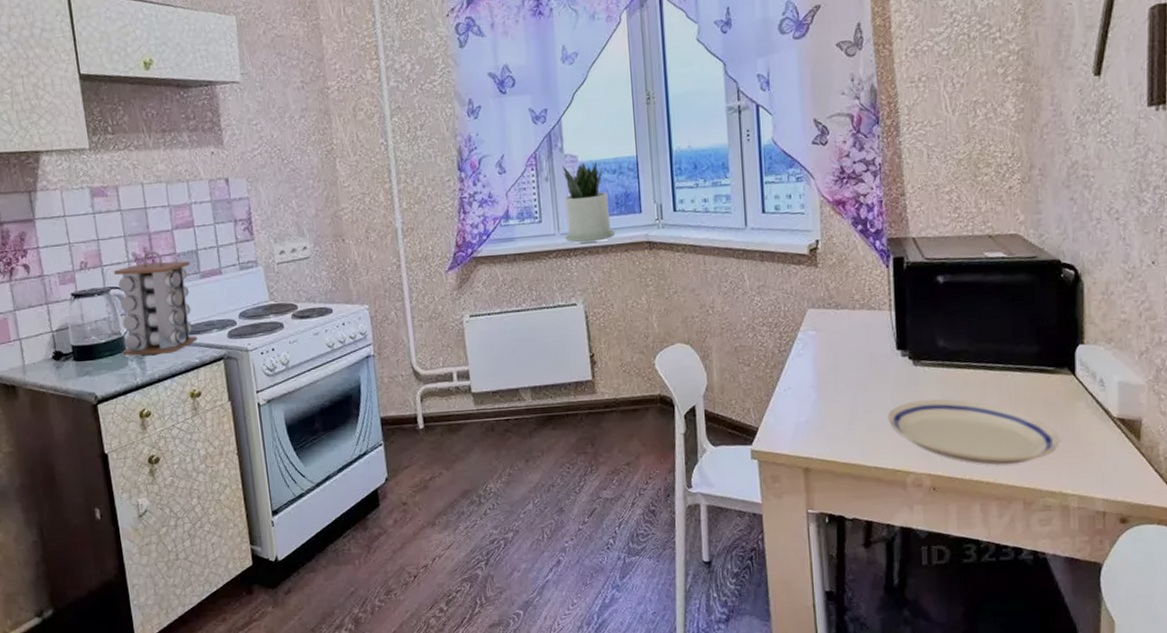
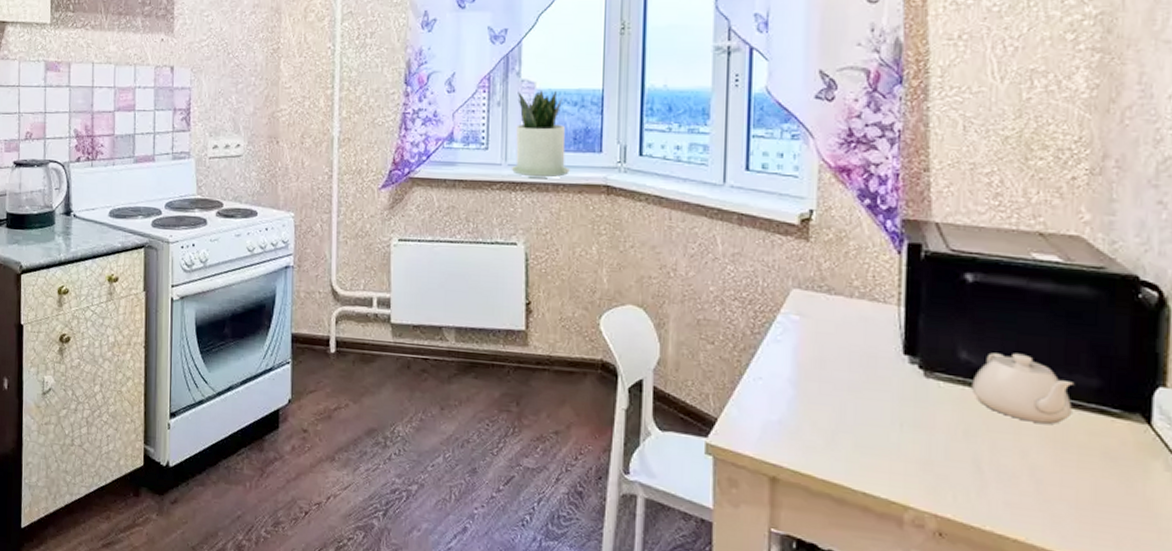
spice rack: present [113,250,197,356] -> none [51,129,127,234]
plate: present [887,399,1060,465] -> none [884,420,1123,524]
teapot: none [948,334,1021,388] -> present [971,352,1073,424]

